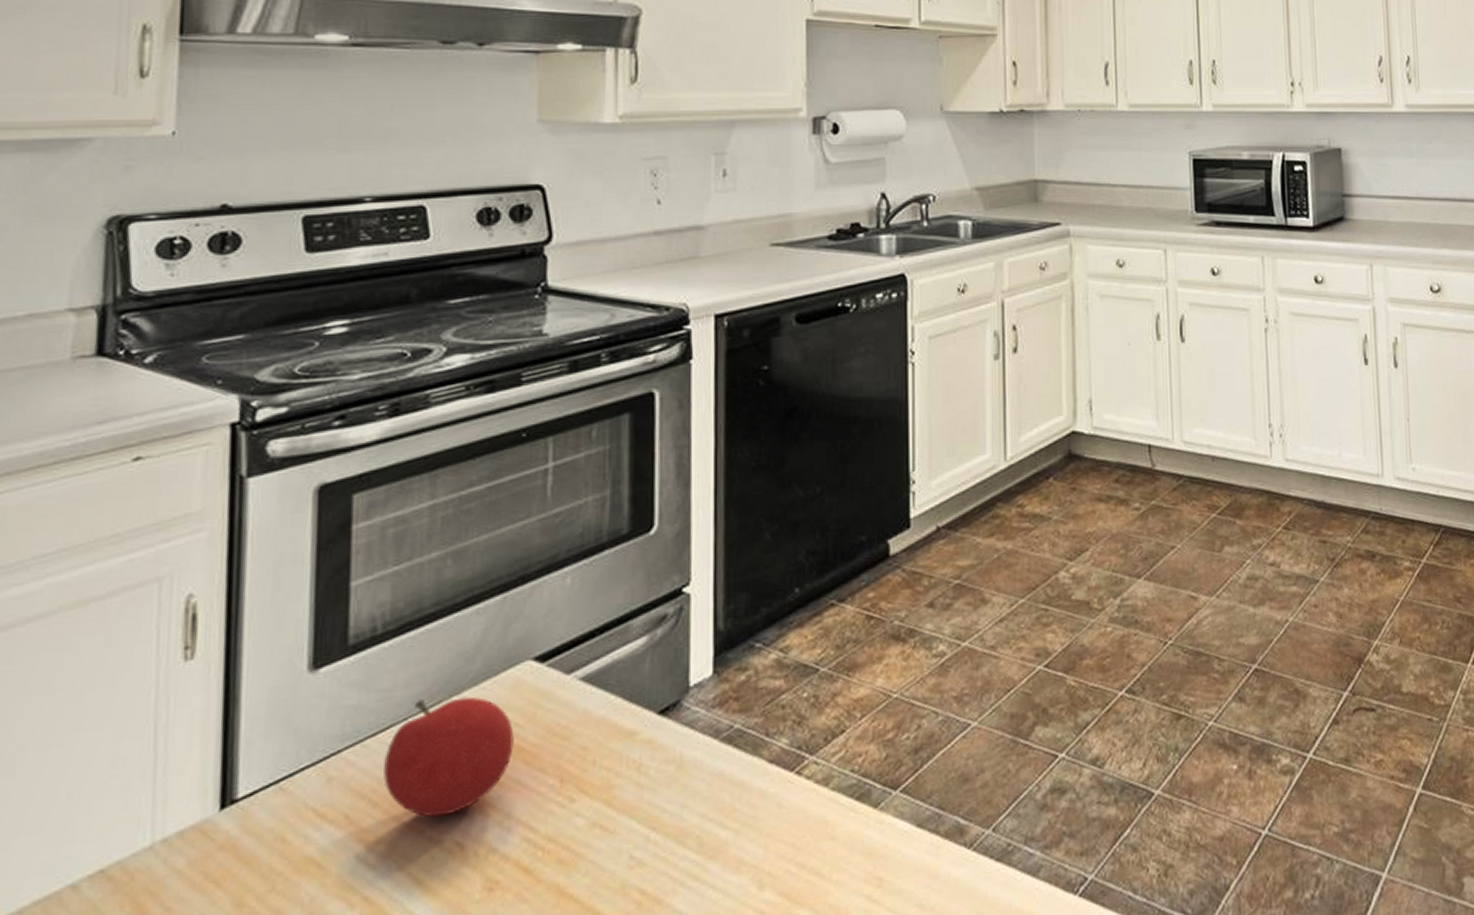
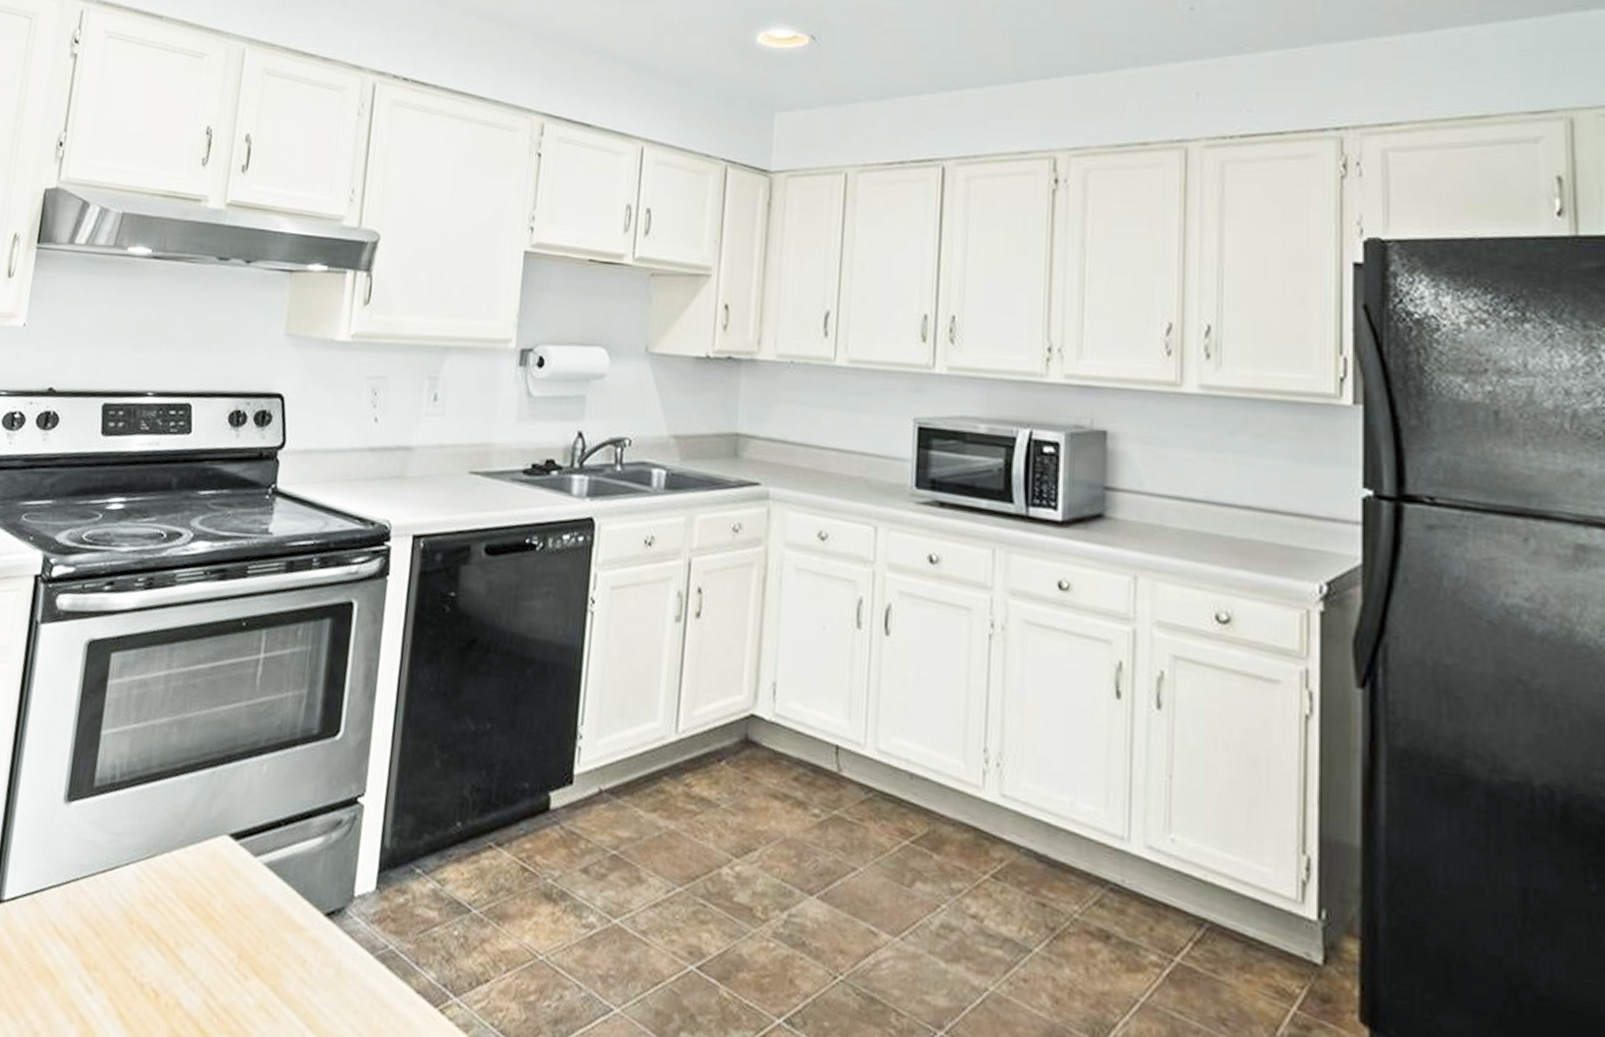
fruit: present [383,696,514,818] -> none [106,849,208,962]

